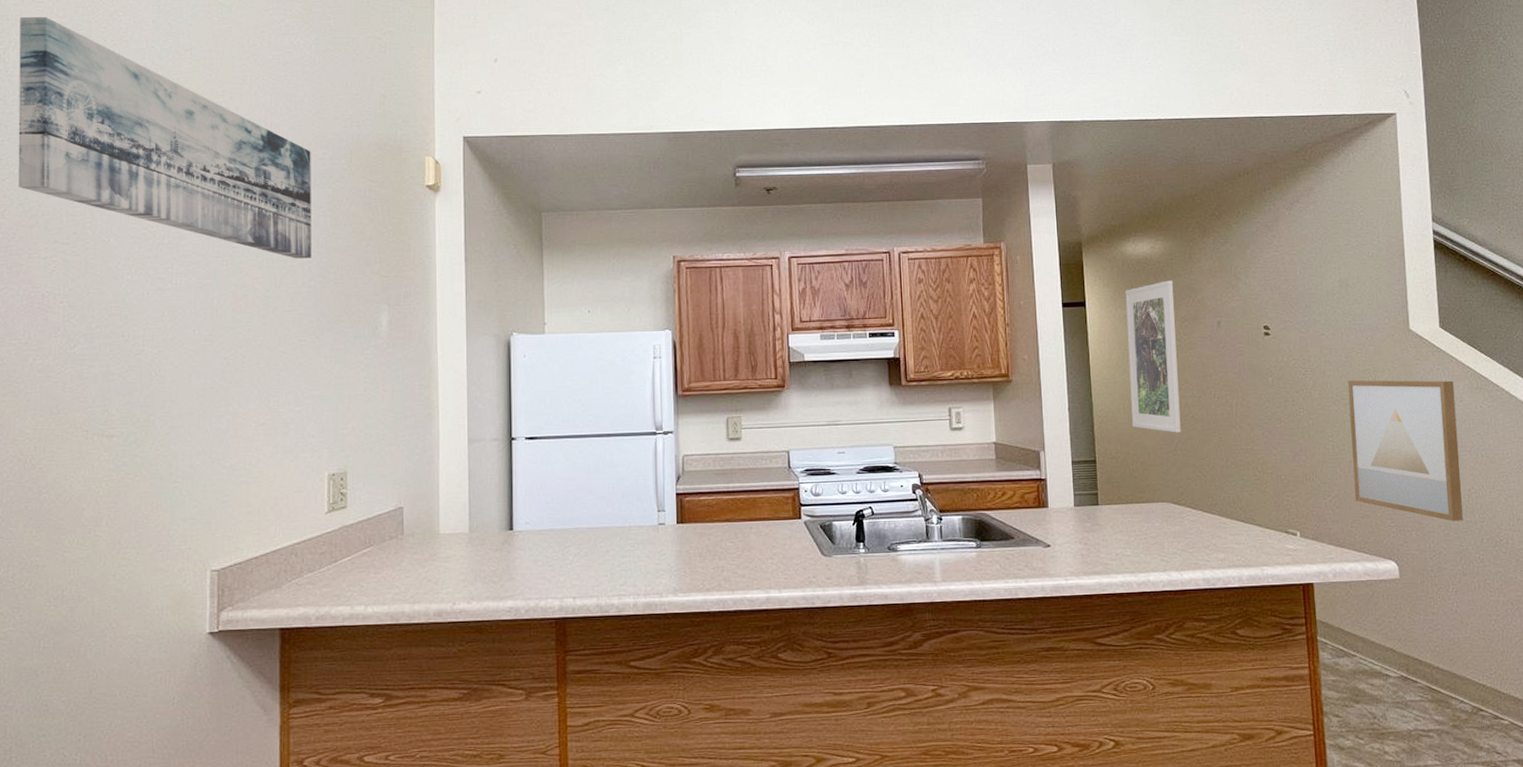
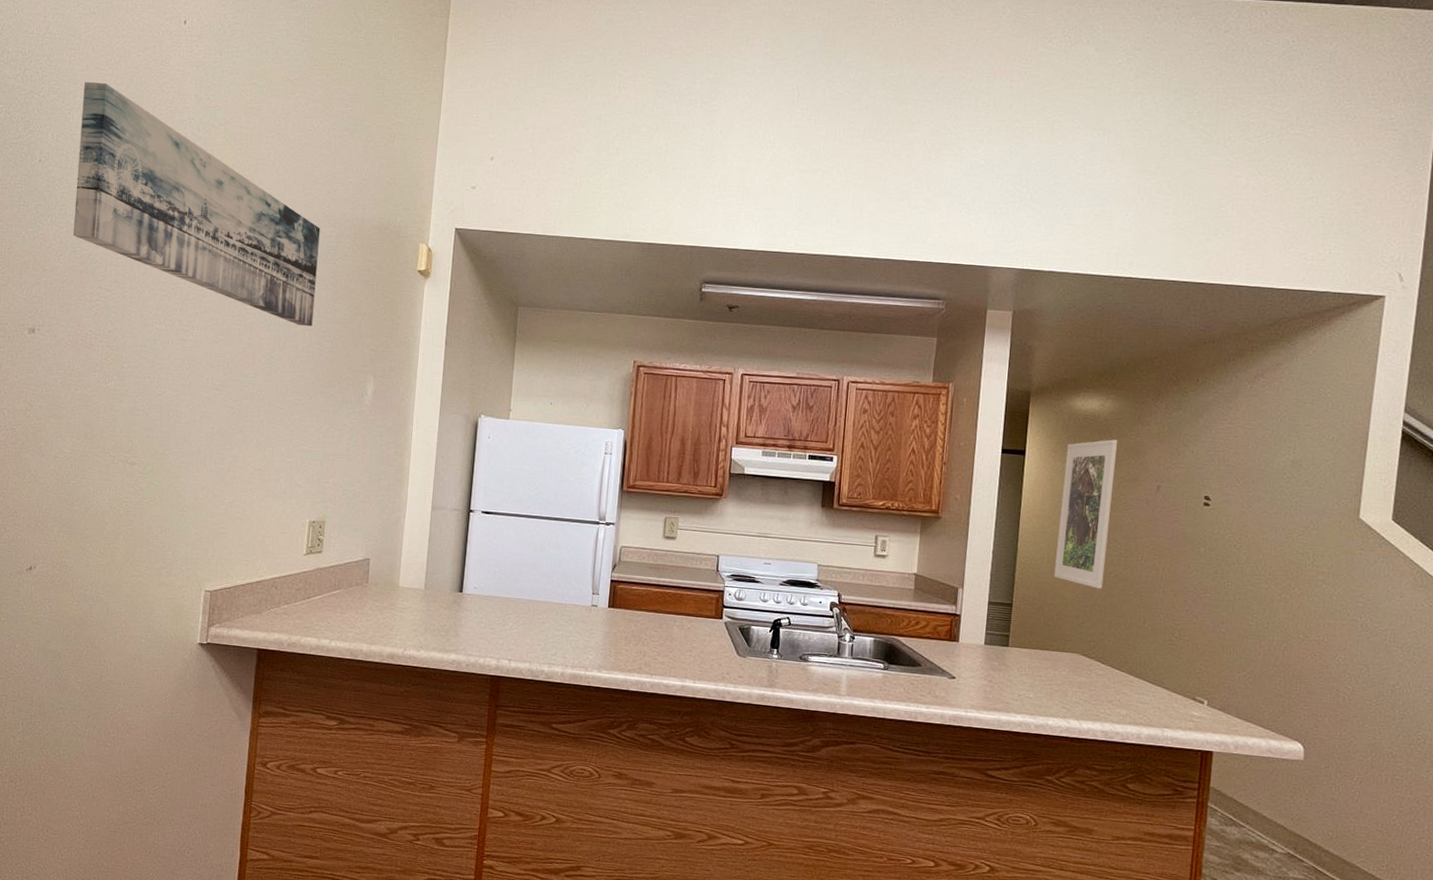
wall art: present [1347,380,1463,522] -> none [1270,561,1397,715]

